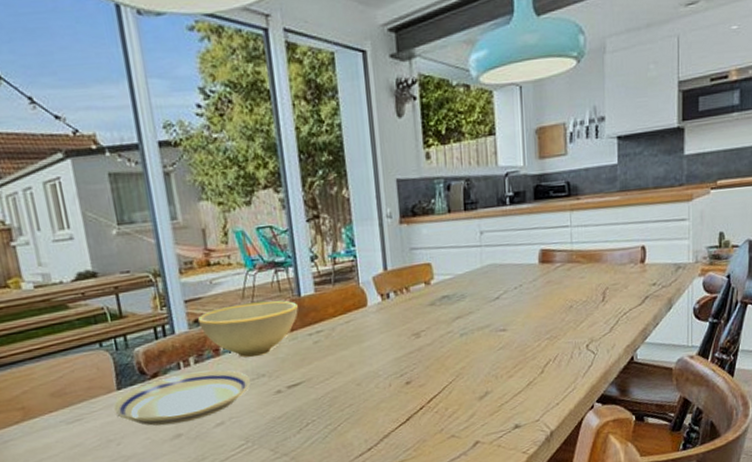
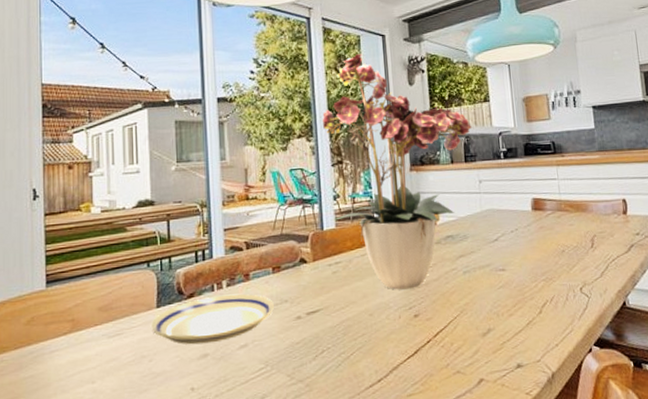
bowl: present [197,300,299,358] -> none [233,232,321,284]
flower arrangement: none [291,77,473,357] -> present [322,54,472,290]

